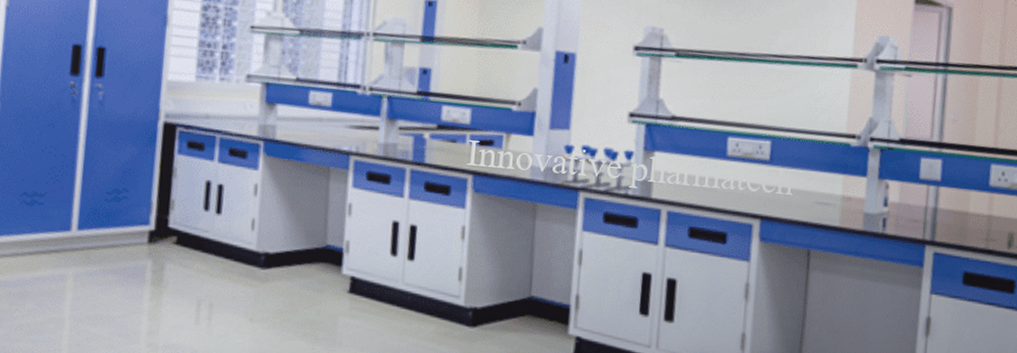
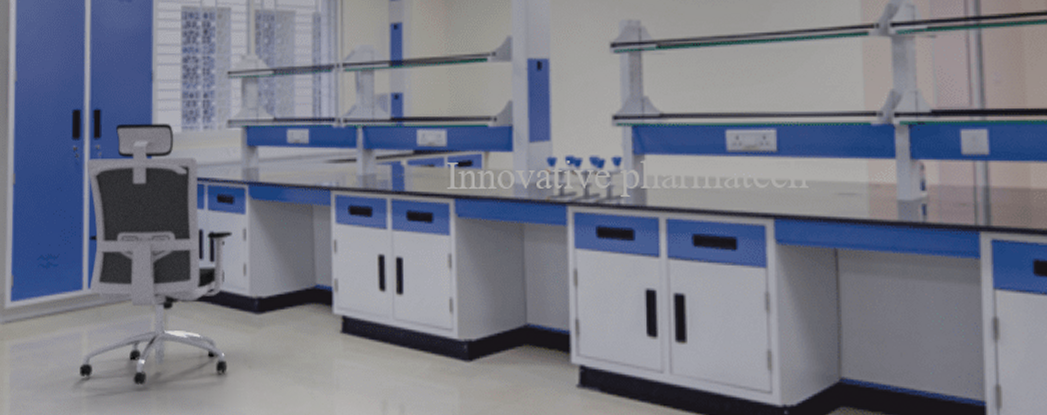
office chair: none [61,65,243,331] -> present [80,123,232,385]

